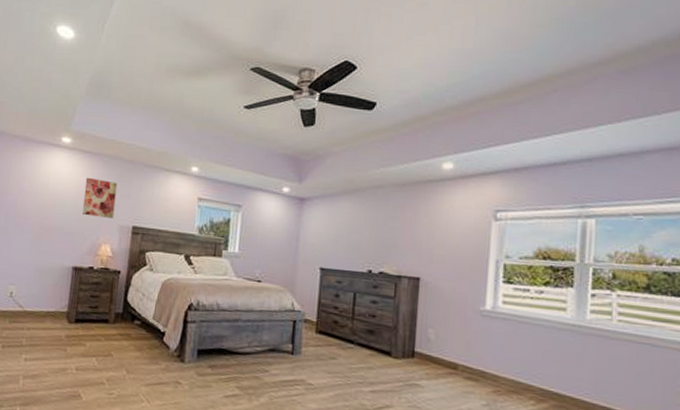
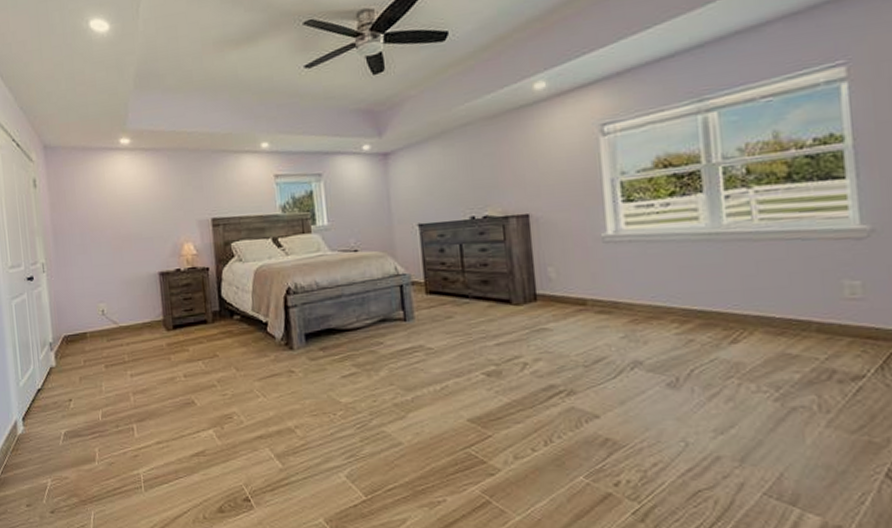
wall art: present [82,177,118,218] -> none [153,175,190,217]

